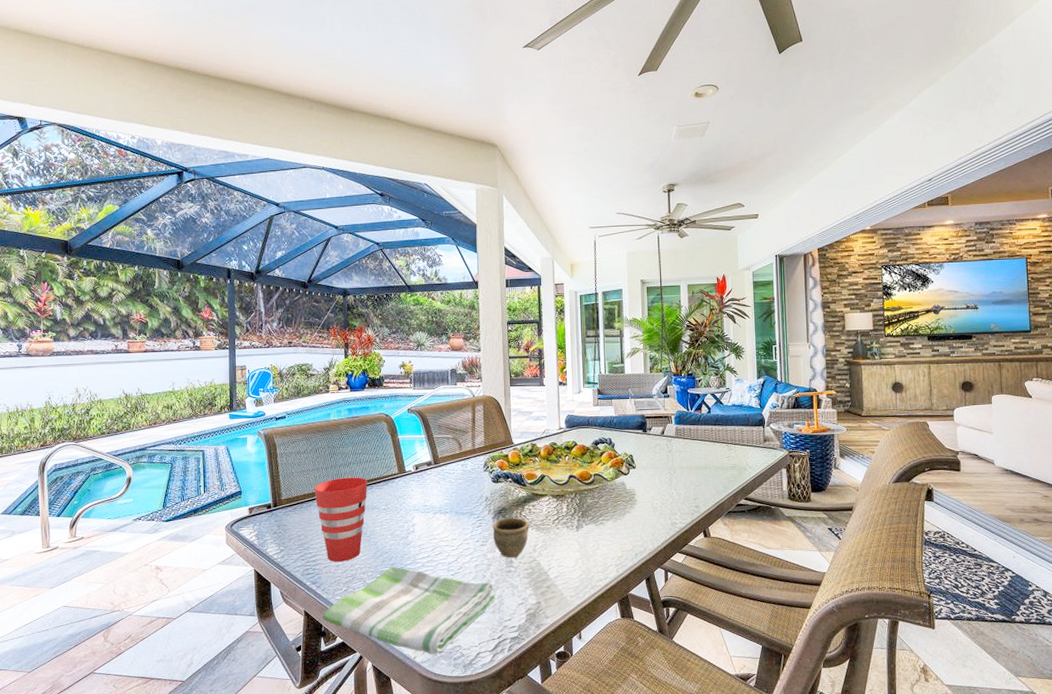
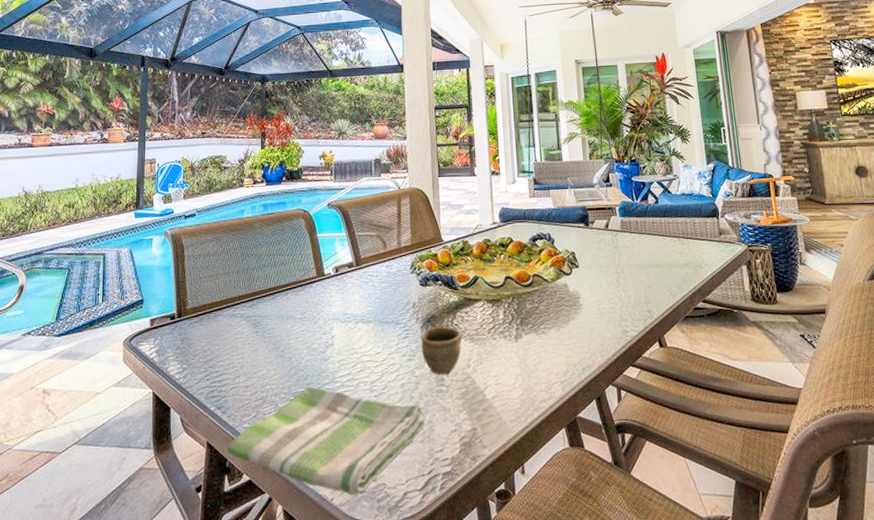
cup: present [314,477,368,562] -> none [223,281,283,382]

